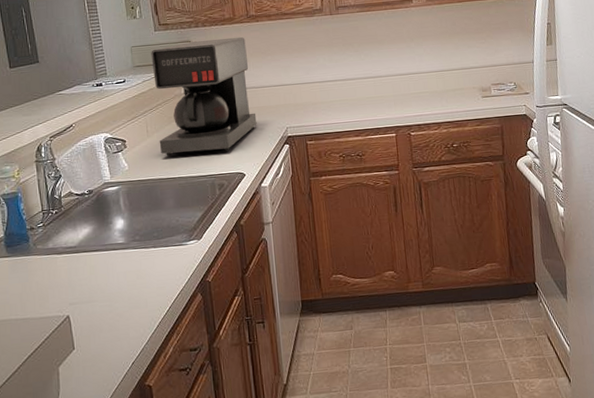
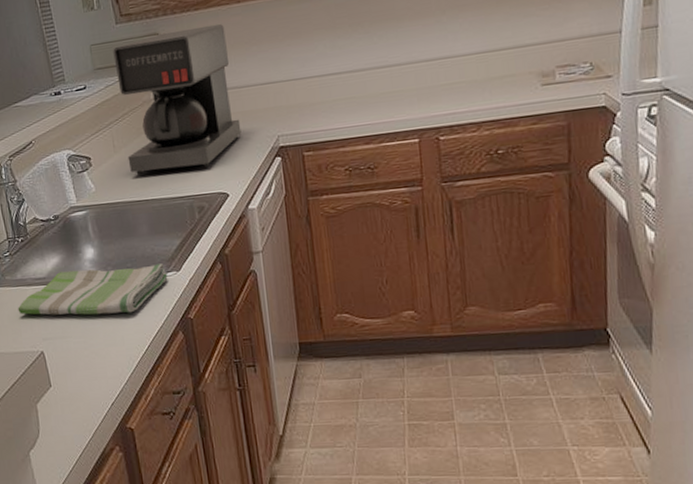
dish towel: none [47,233,190,281] -> present [18,263,168,315]

